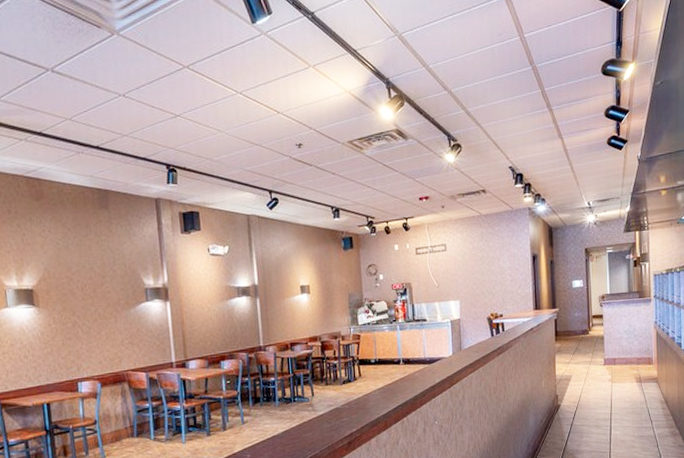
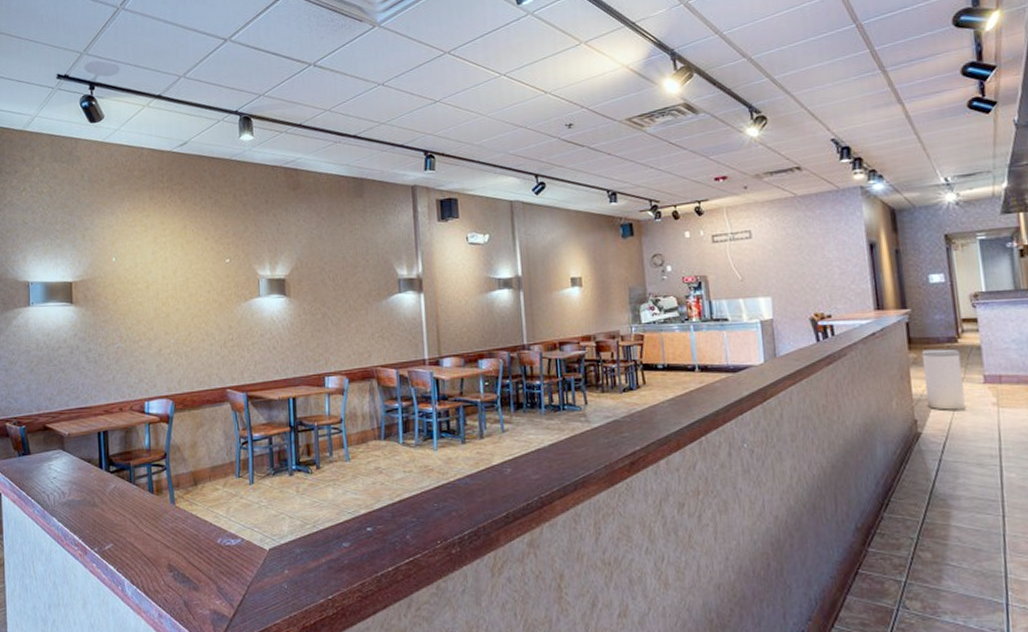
pedal bin: none [564,339,592,388] -> present [921,349,967,412]

